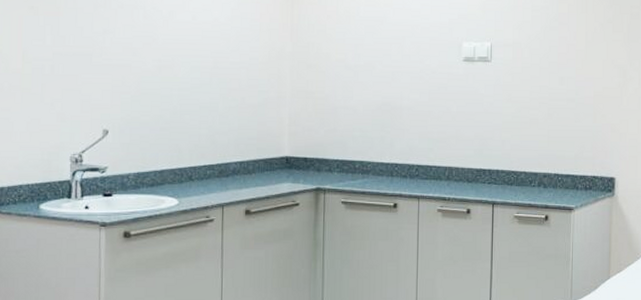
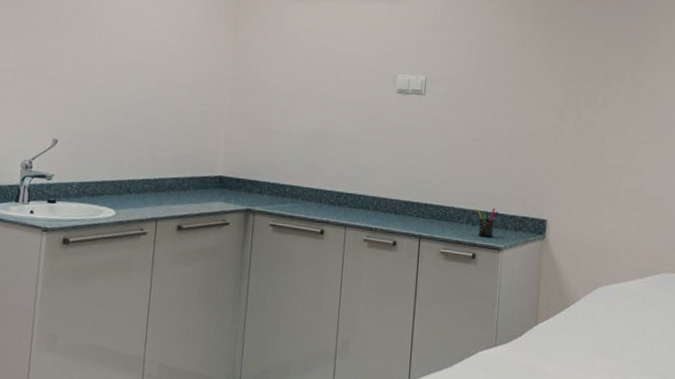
pen holder: none [548,170,568,198] -> present [477,208,498,237]

